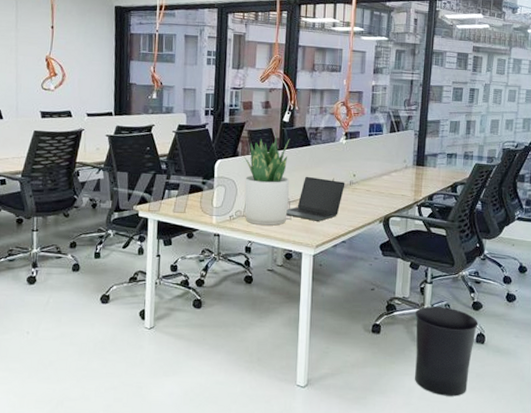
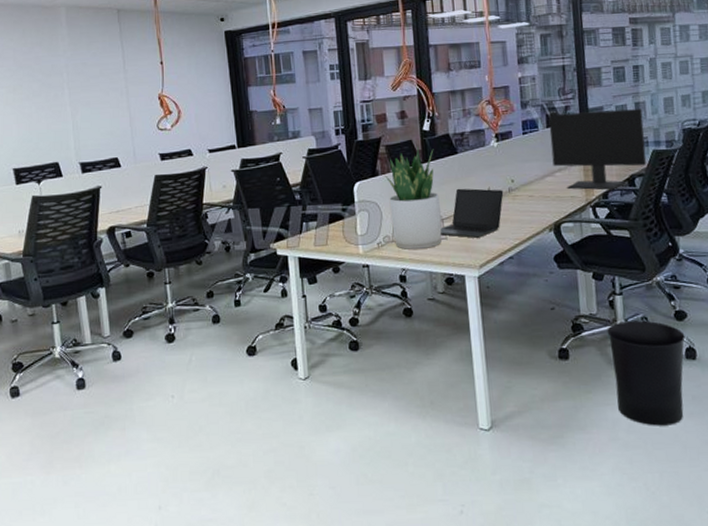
computer monitor: none [391,121,472,194] -> present [548,109,647,190]

